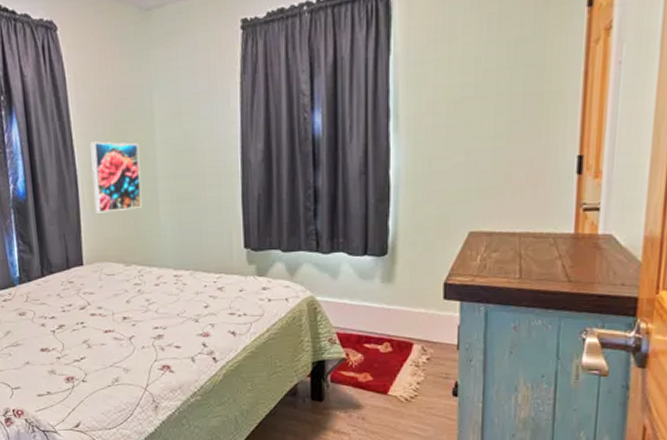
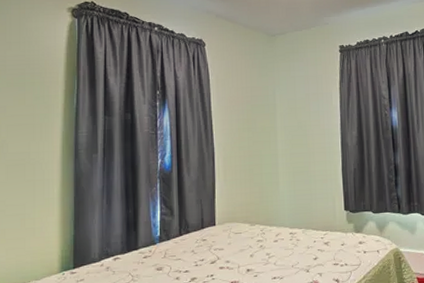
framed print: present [90,141,142,213] -> none [226,127,265,183]

